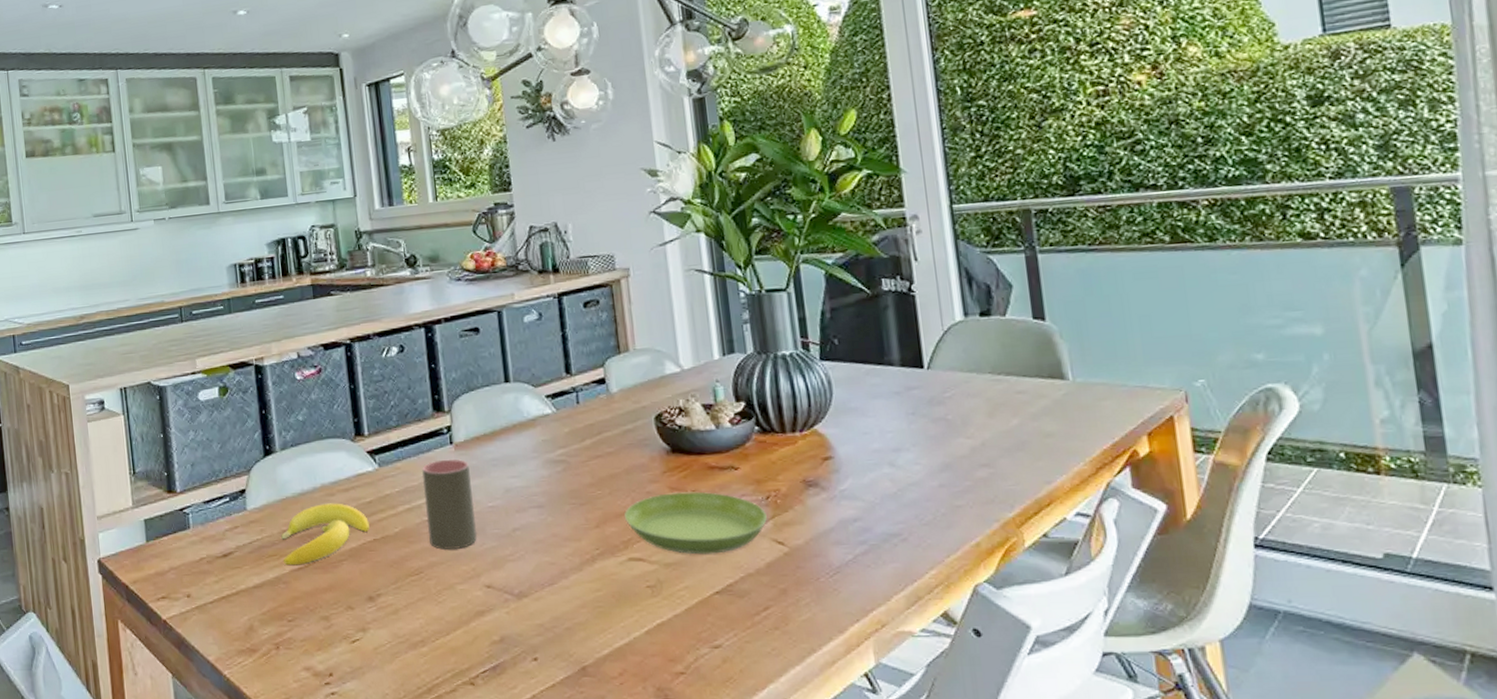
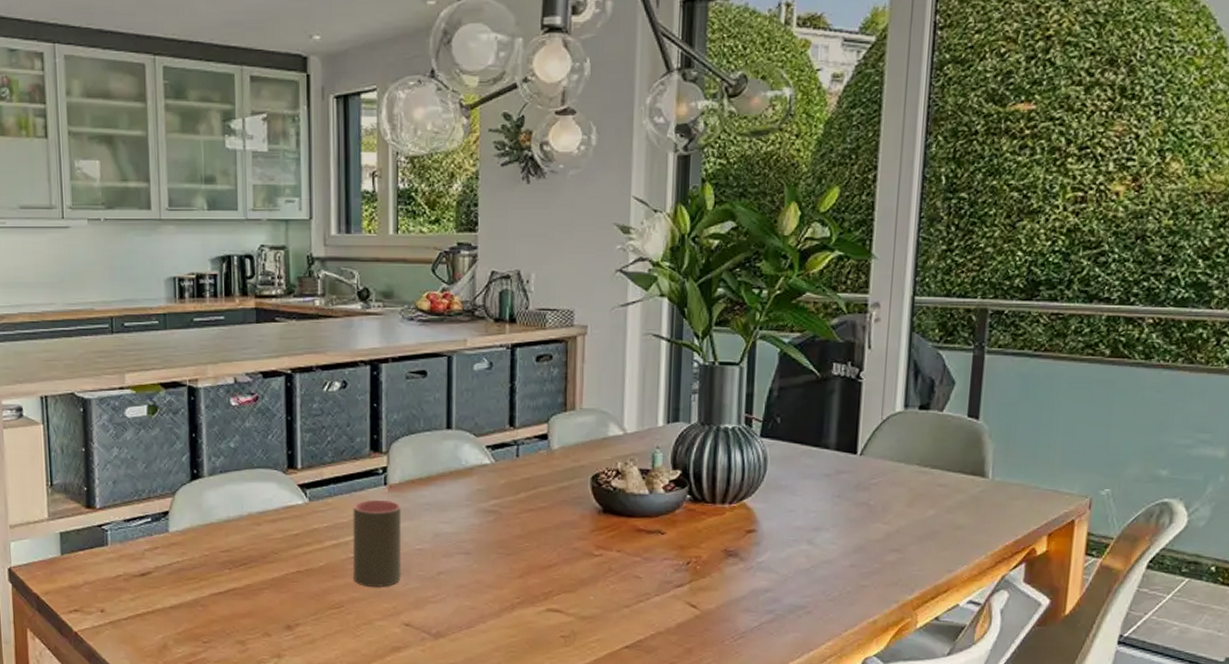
banana: present [281,503,370,566] -> none [203,532,294,590]
saucer: present [624,491,767,555] -> none [549,551,685,611]

